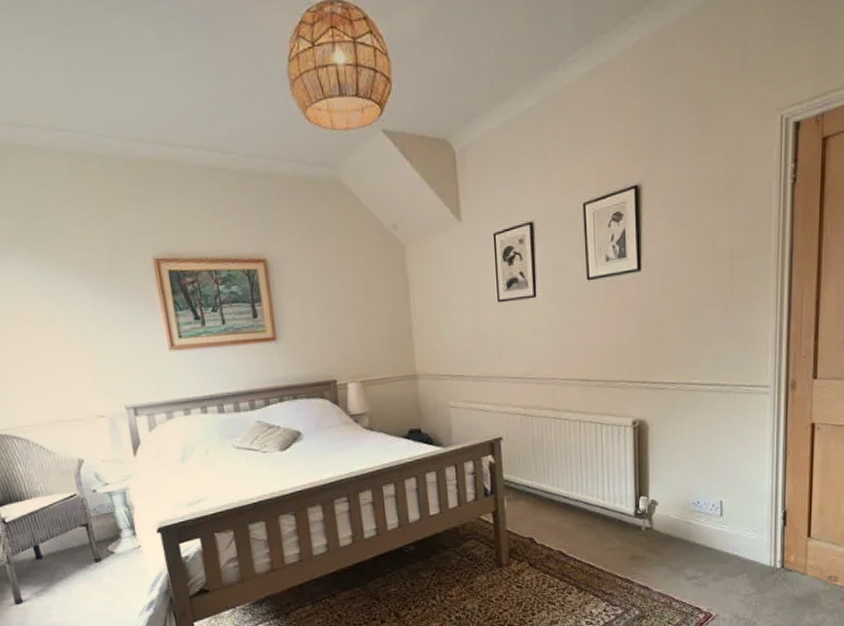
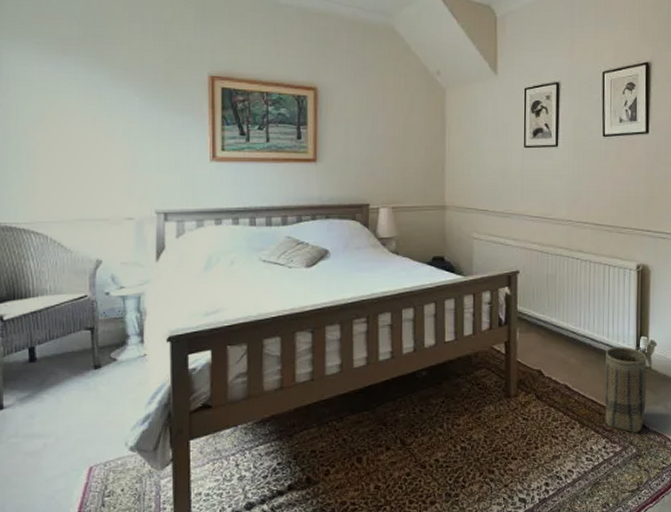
basket: none [602,508,648,595] -> present [605,347,647,433]

